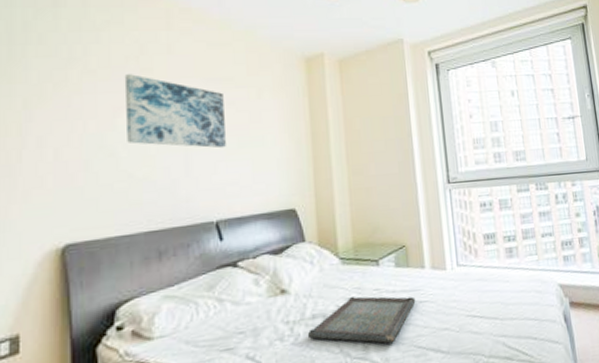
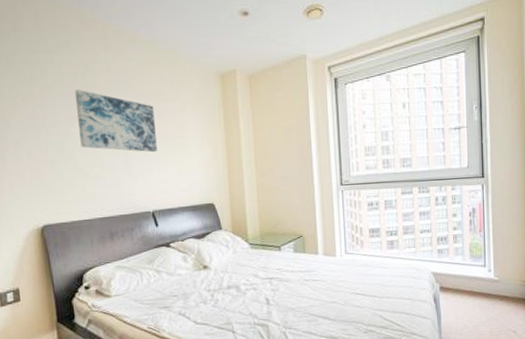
serving tray: present [307,295,416,344] -> none [224,273,310,311]

